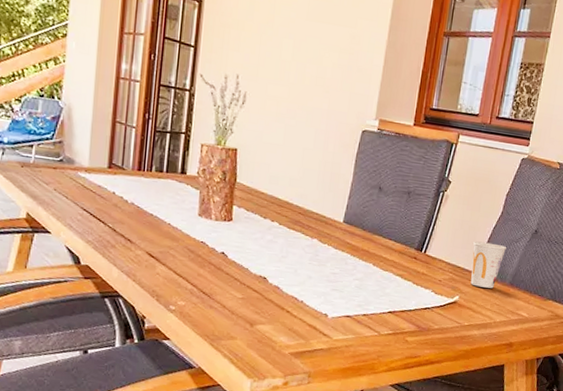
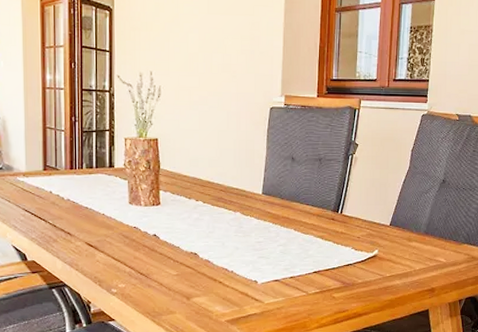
cup: present [470,241,507,289] -> none [386,197,418,239]

